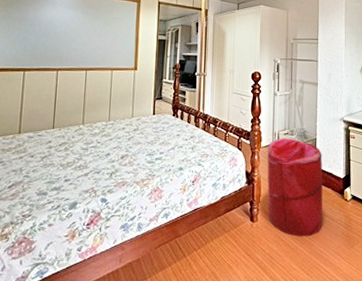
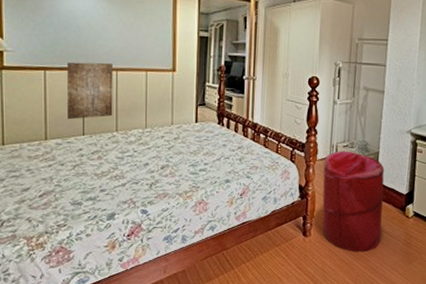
wall art: none [40,63,84,115] -> present [66,62,114,120]

